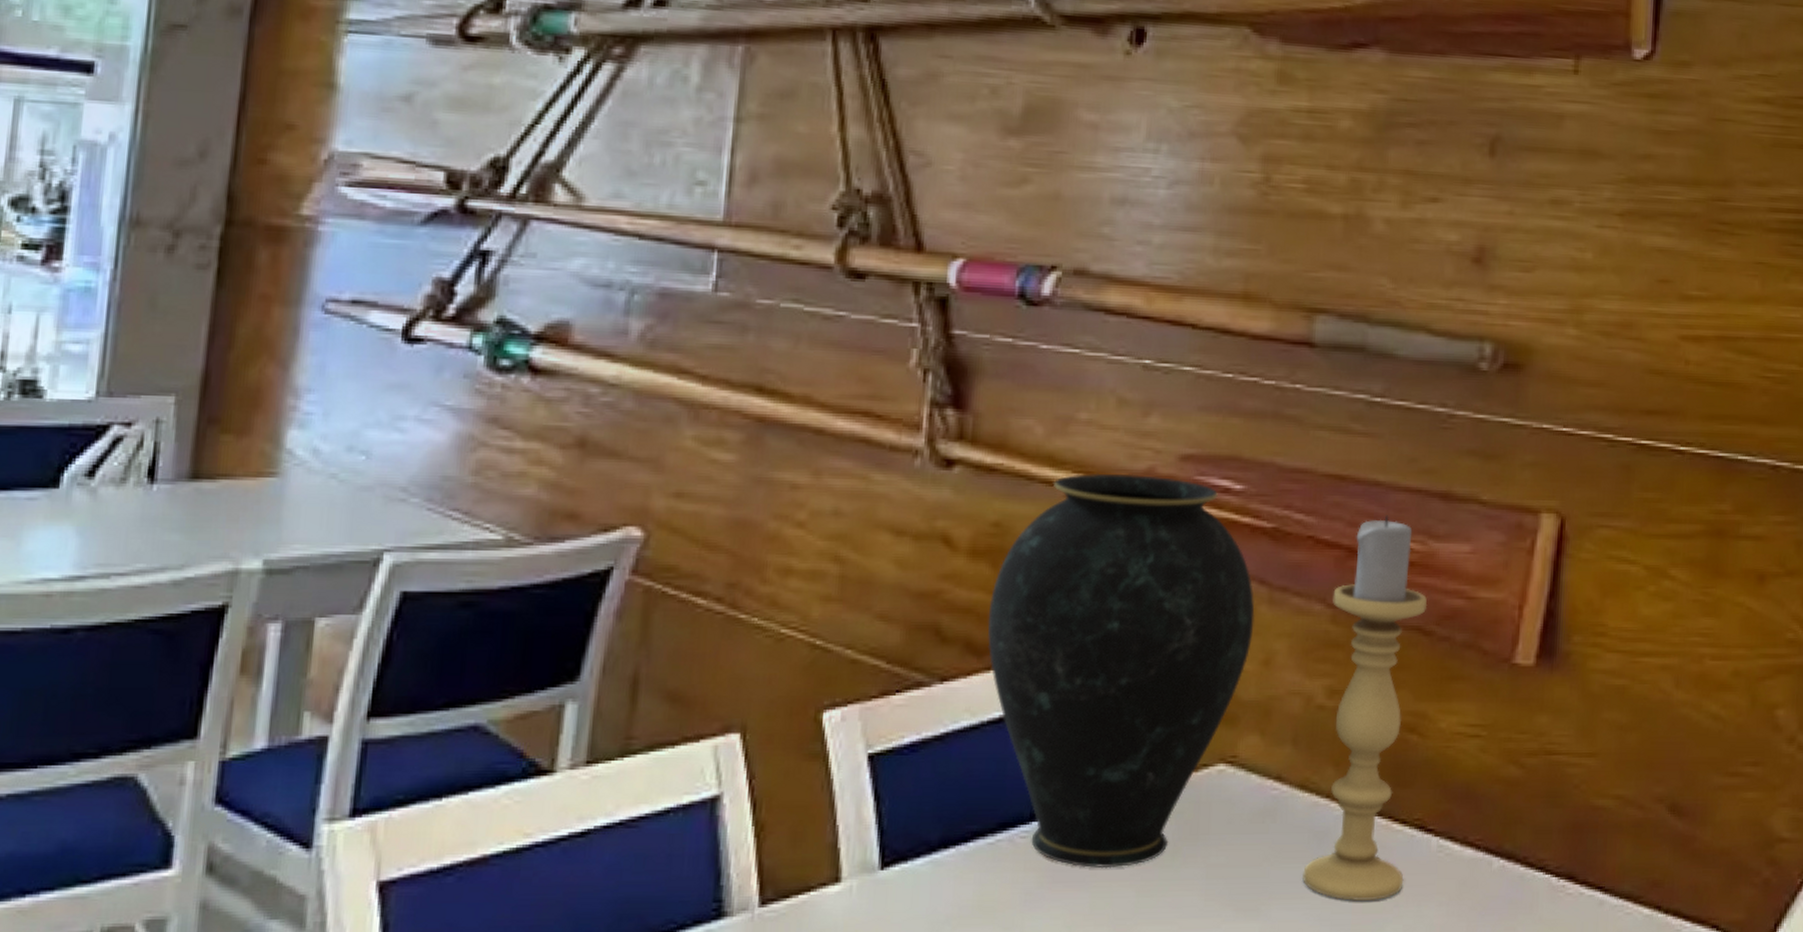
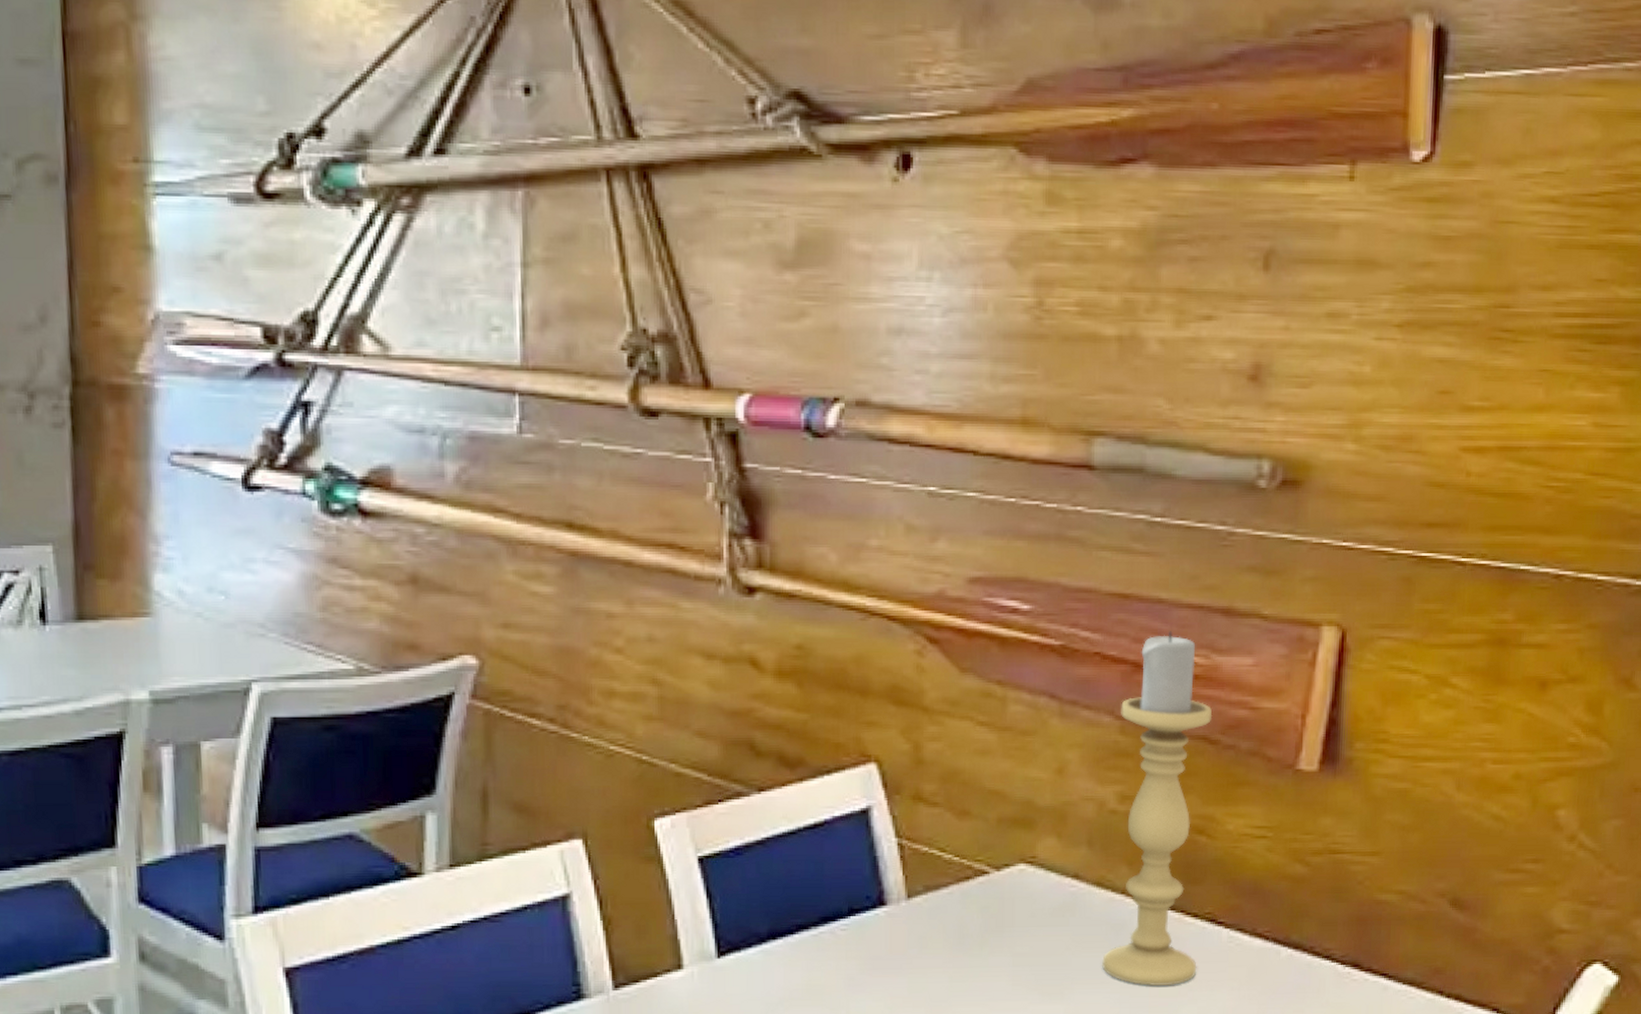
vase: present [987,473,1255,869] -> none [797,597,1047,957]

